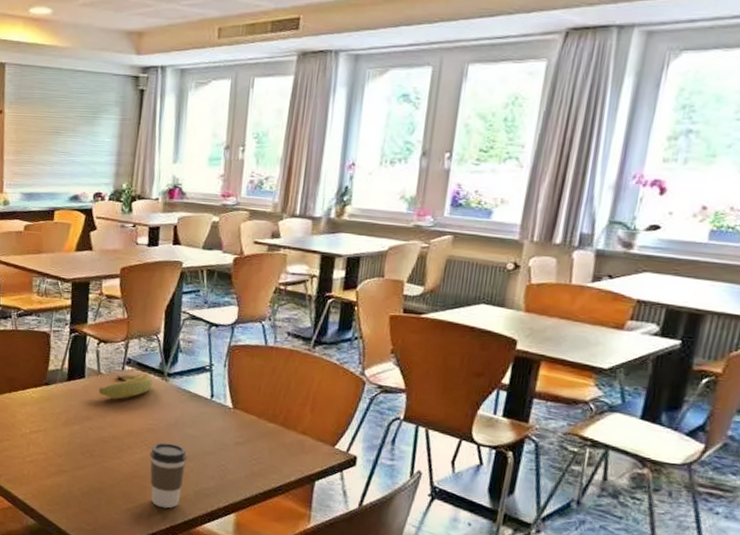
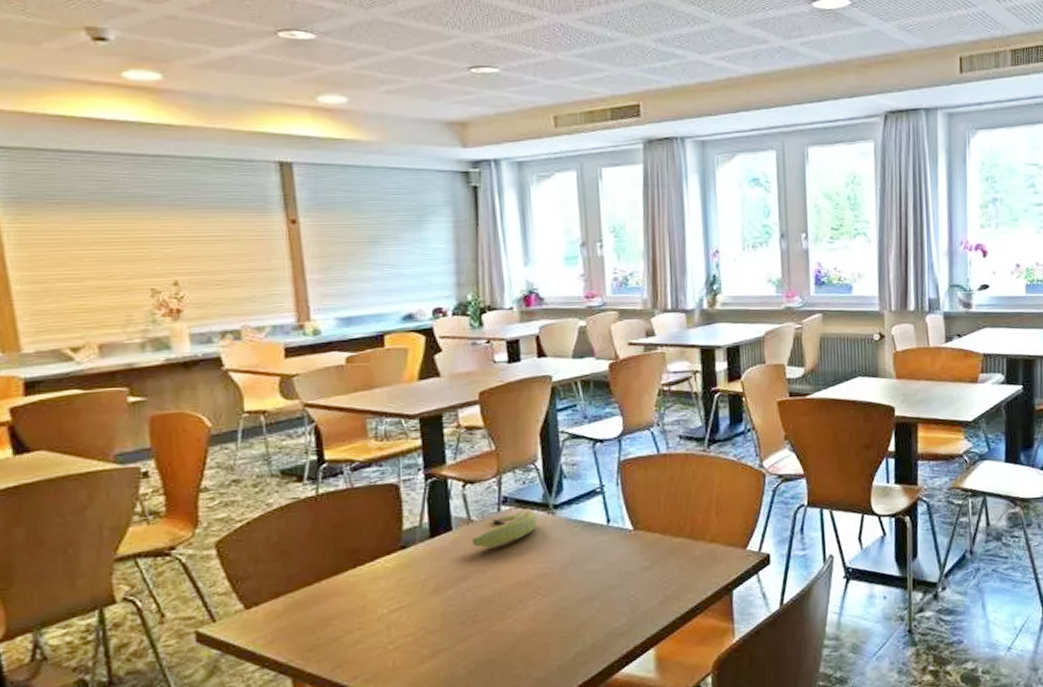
coffee cup: present [150,442,188,509] -> none [546,585,591,664]

